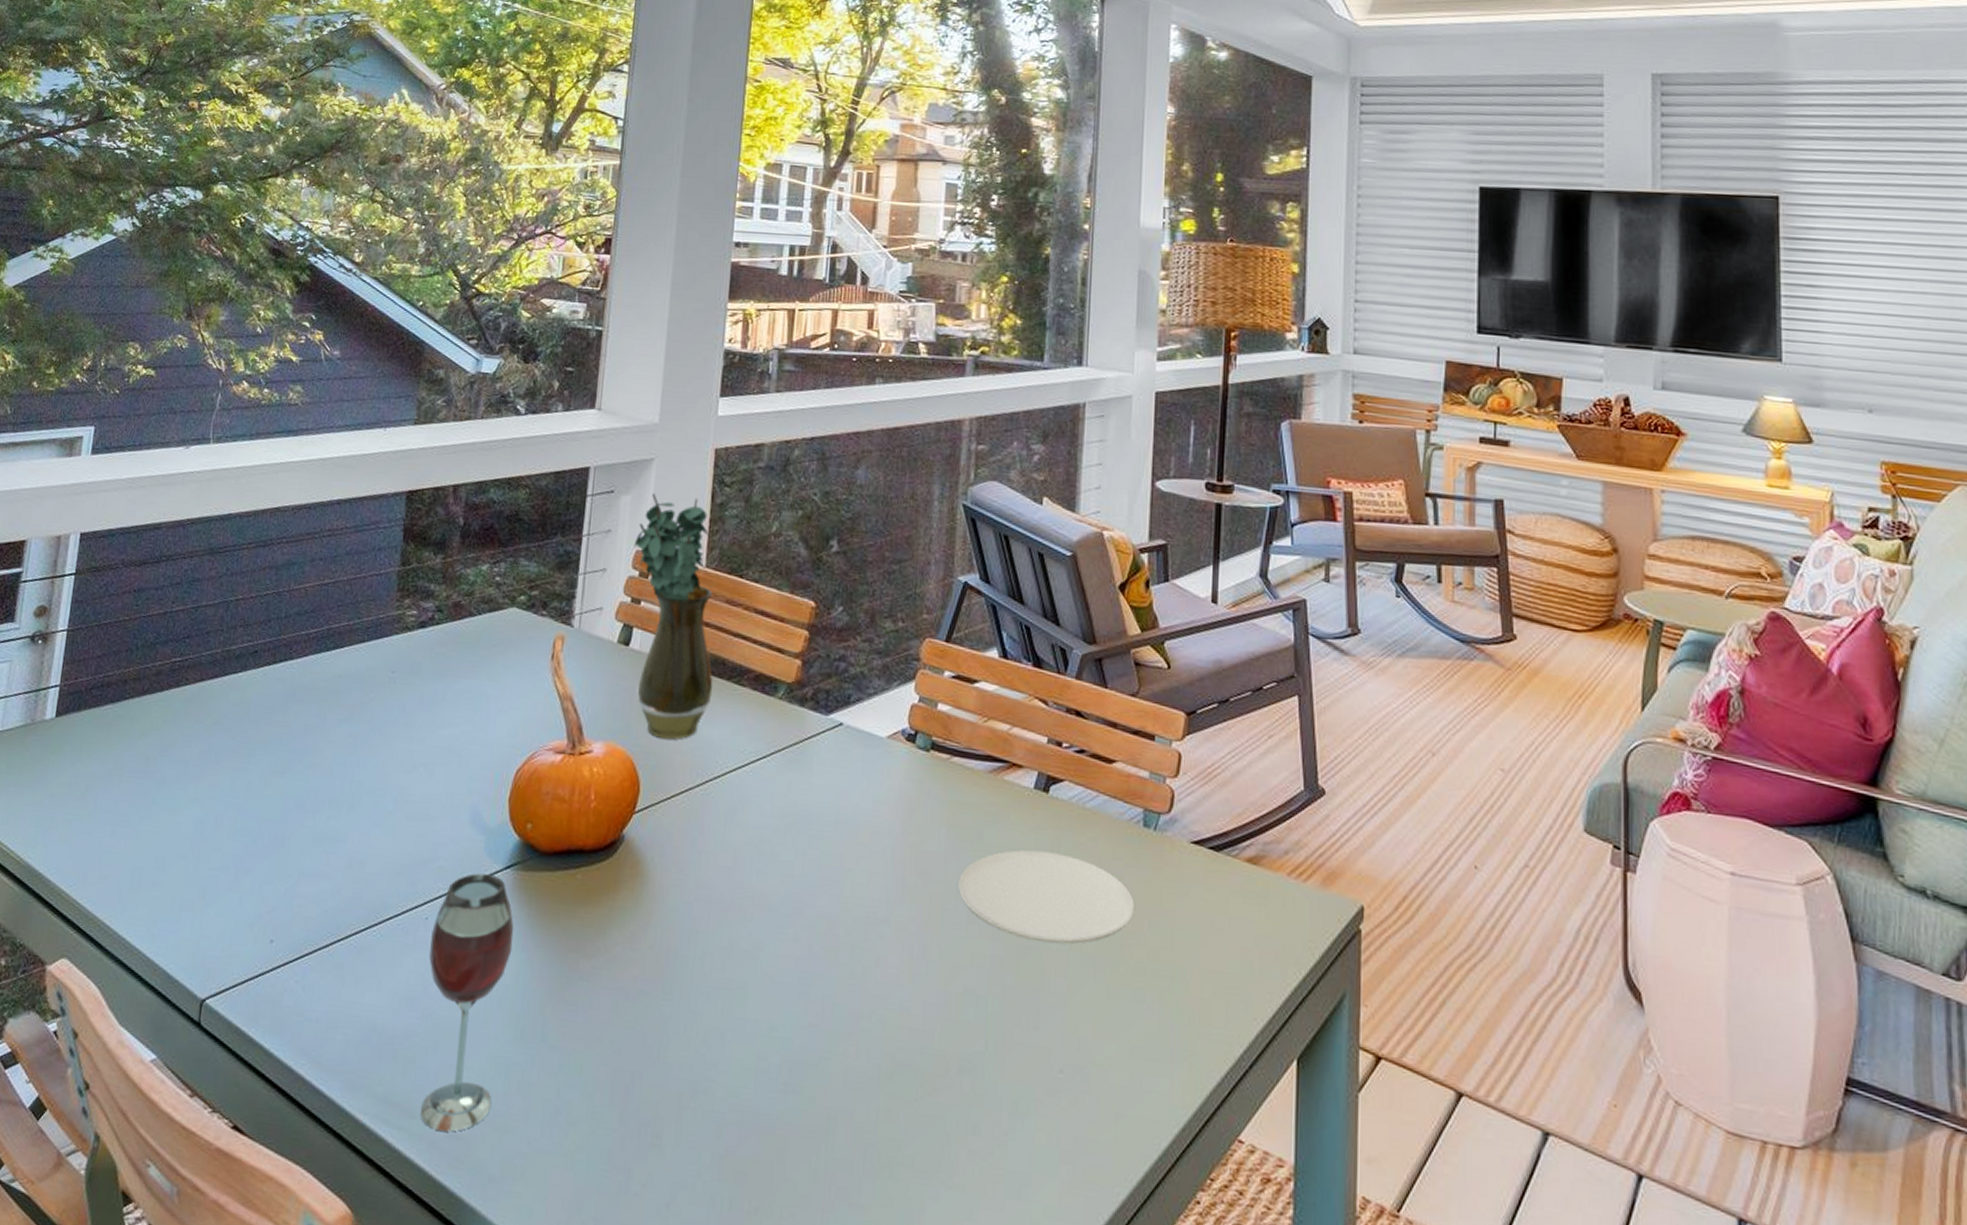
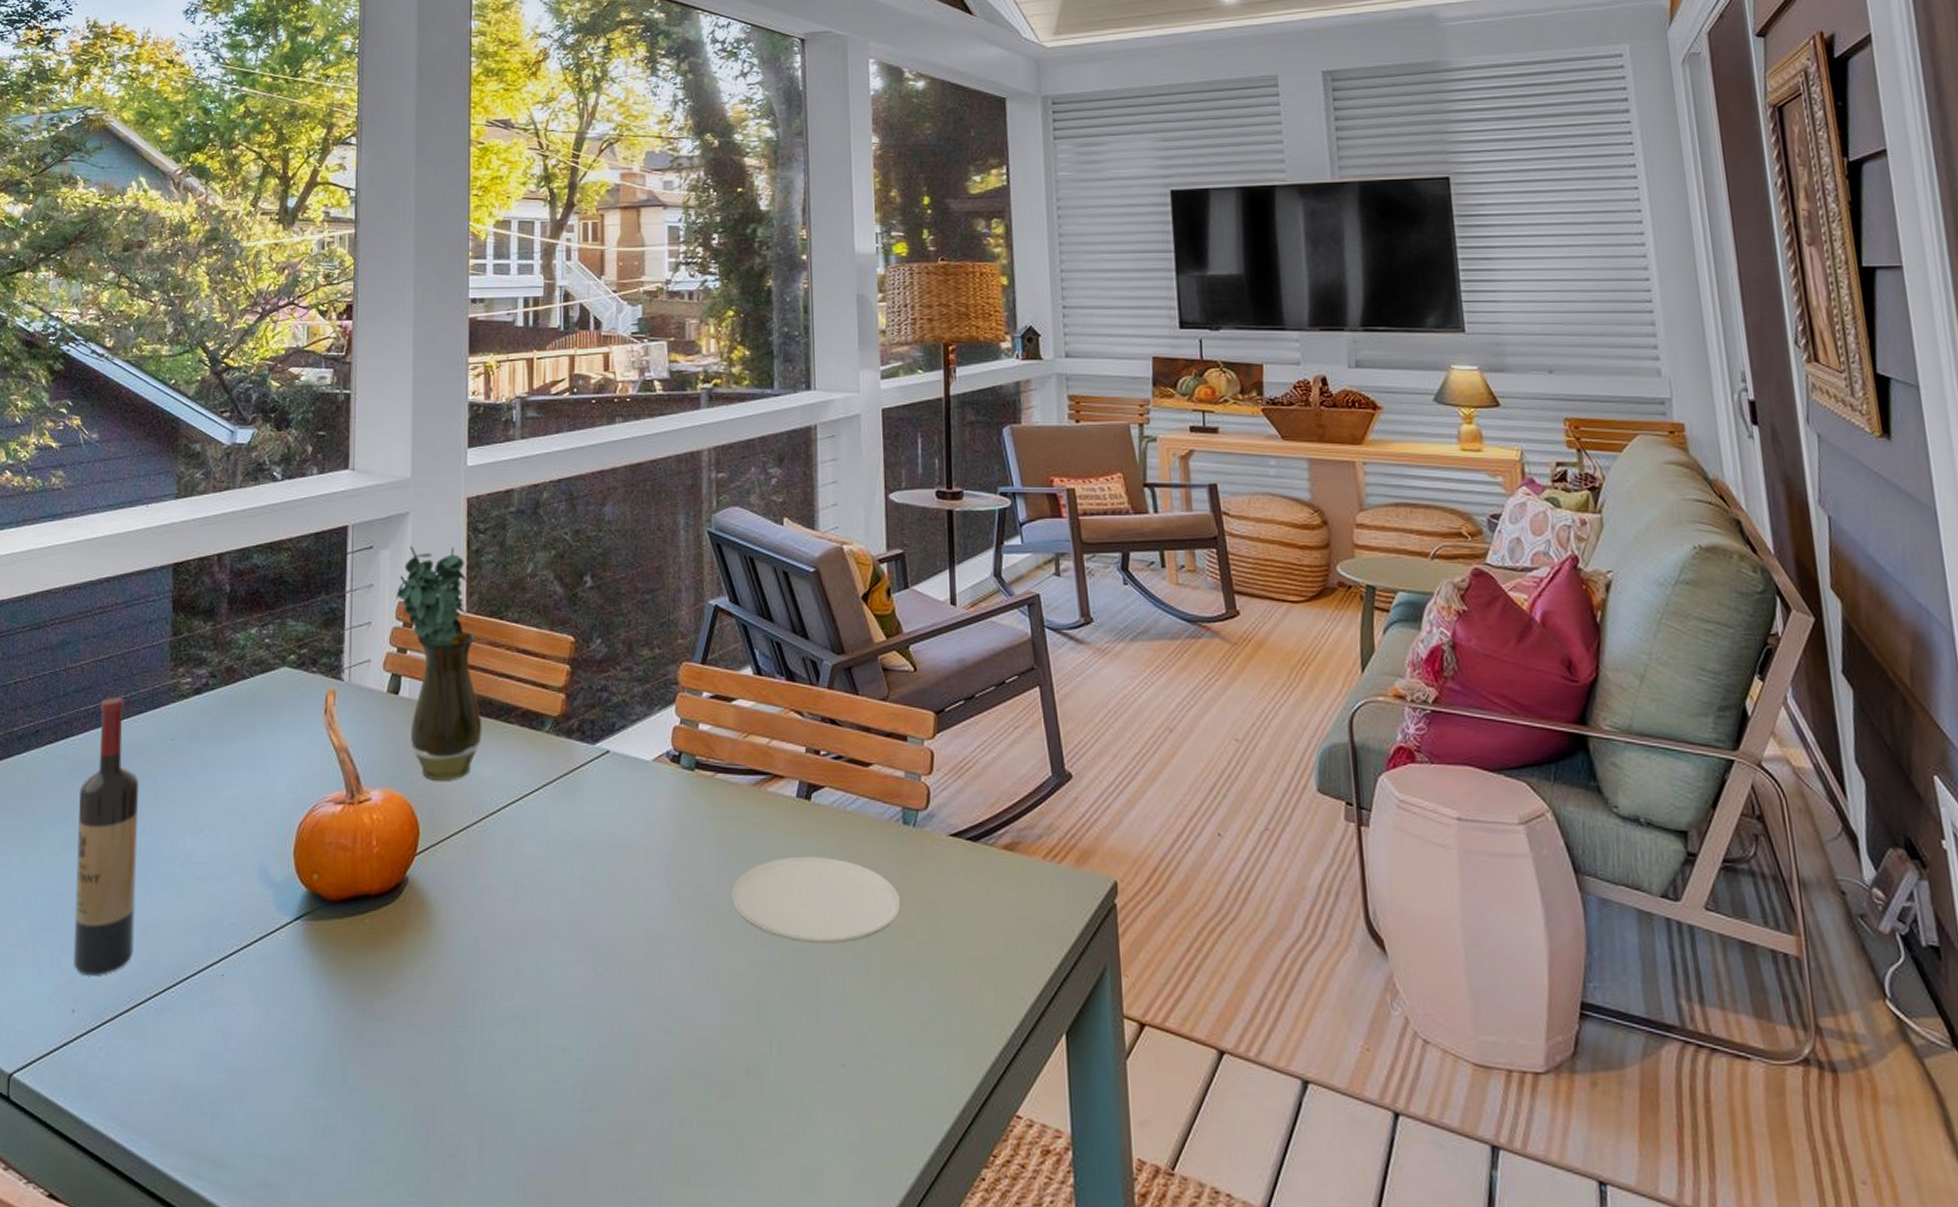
wine bottle: none [275,623,356,907] -> present [73,697,140,975]
wineglass: present [421,873,514,1132] -> none [228,926,308,1180]

